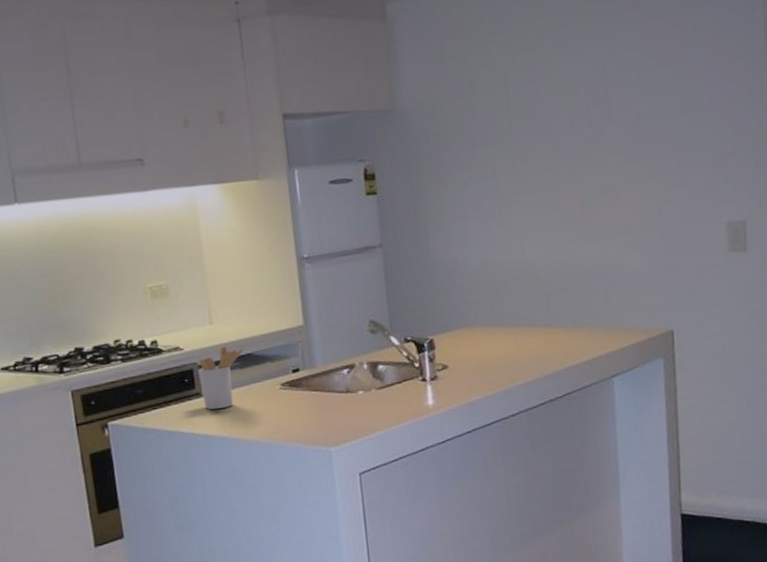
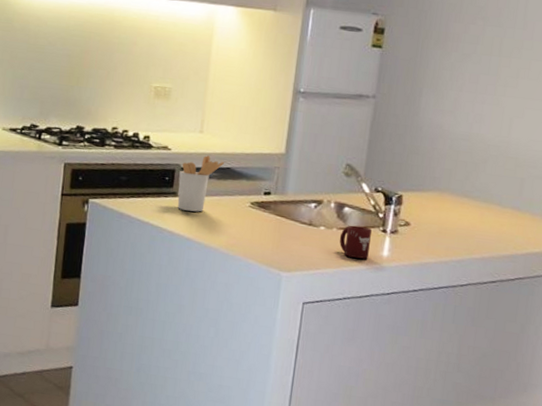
cup: none [380,380,414,415] -> present [339,225,372,259]

